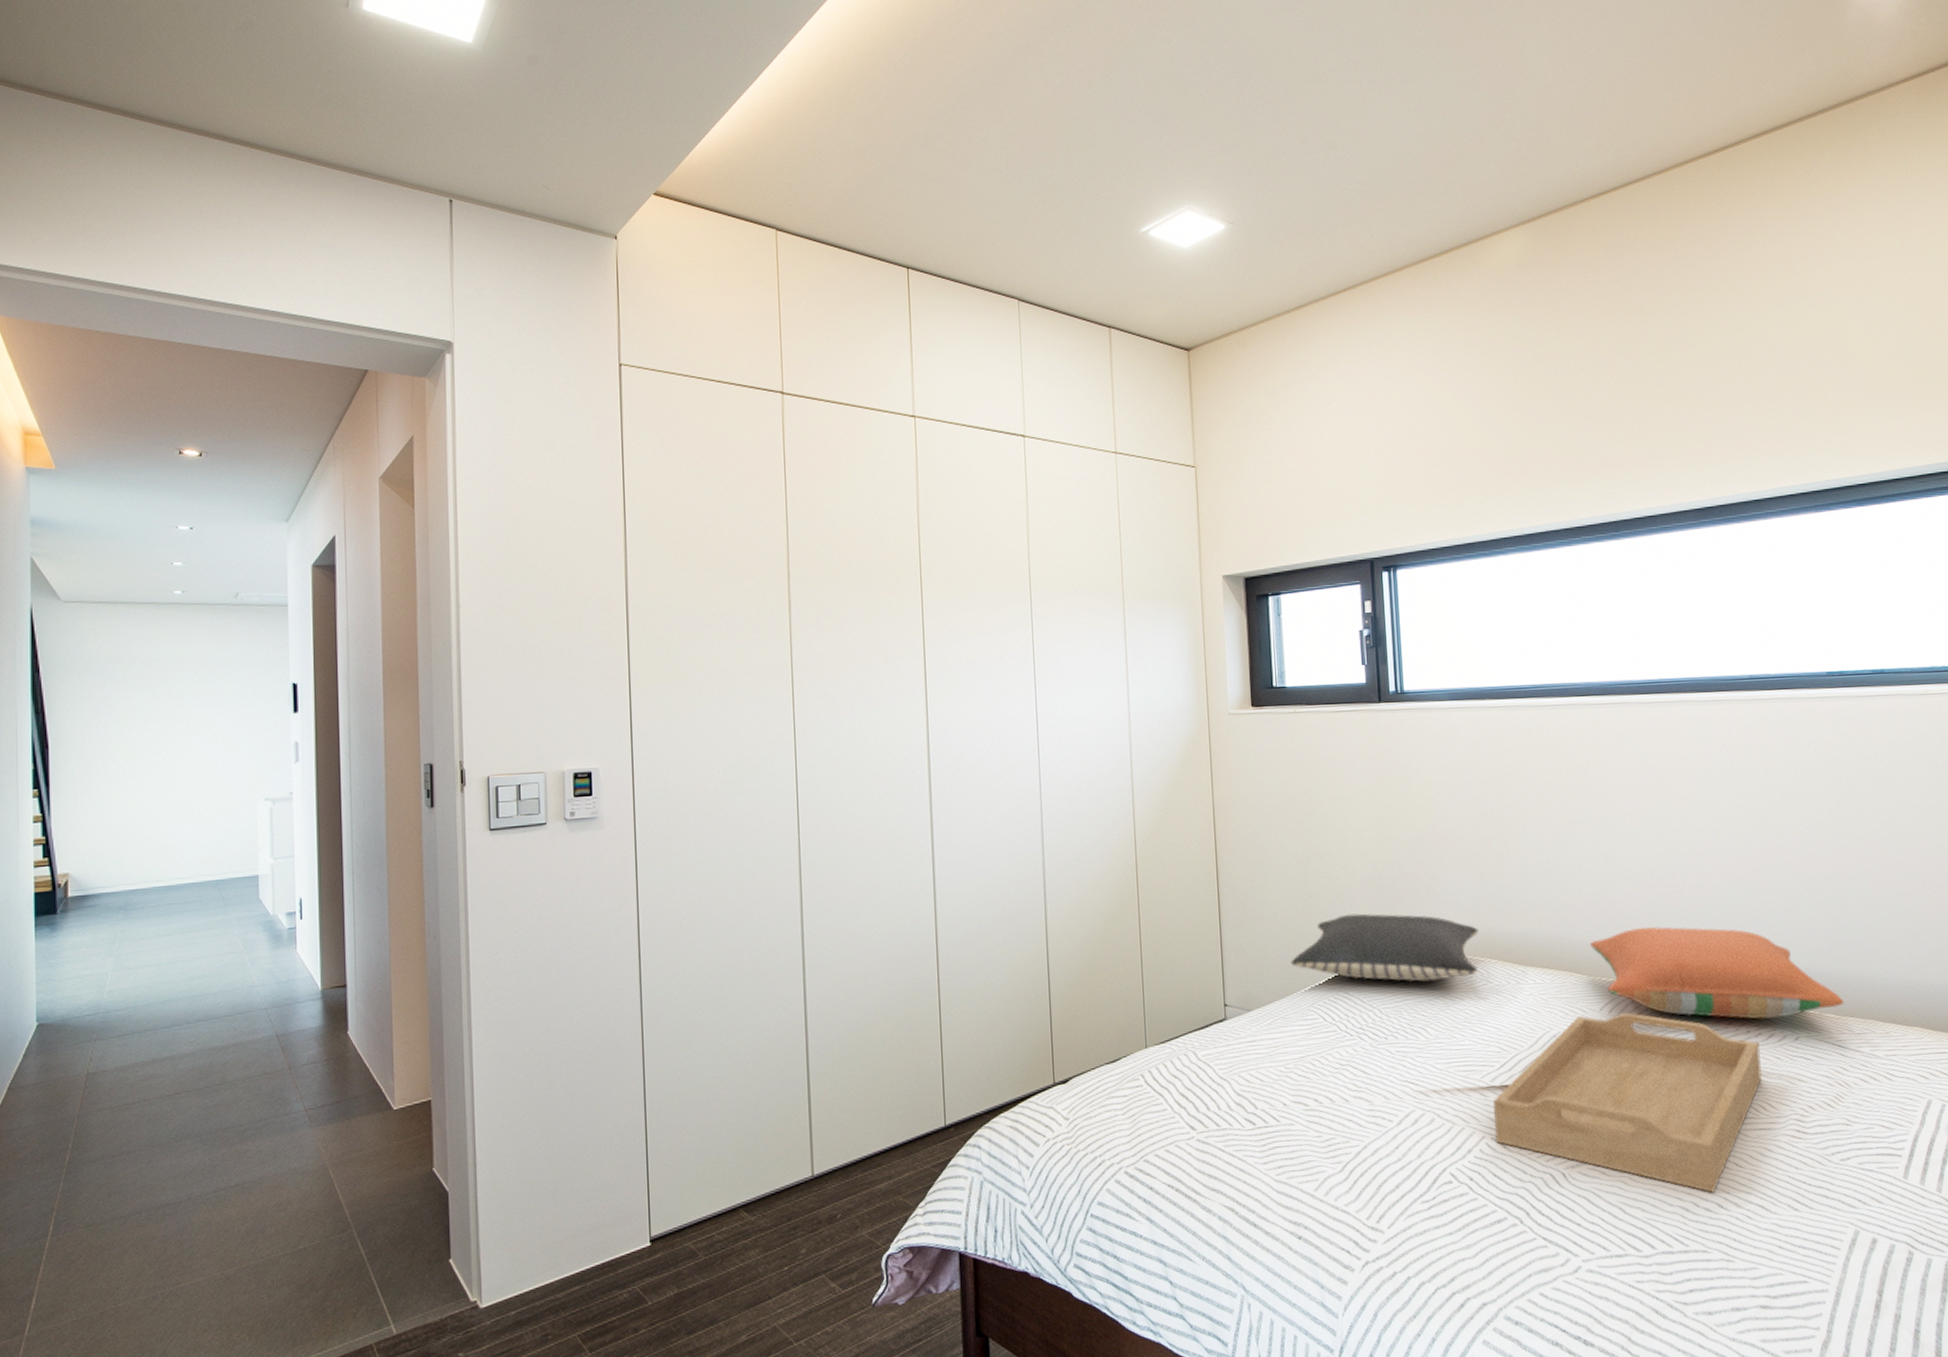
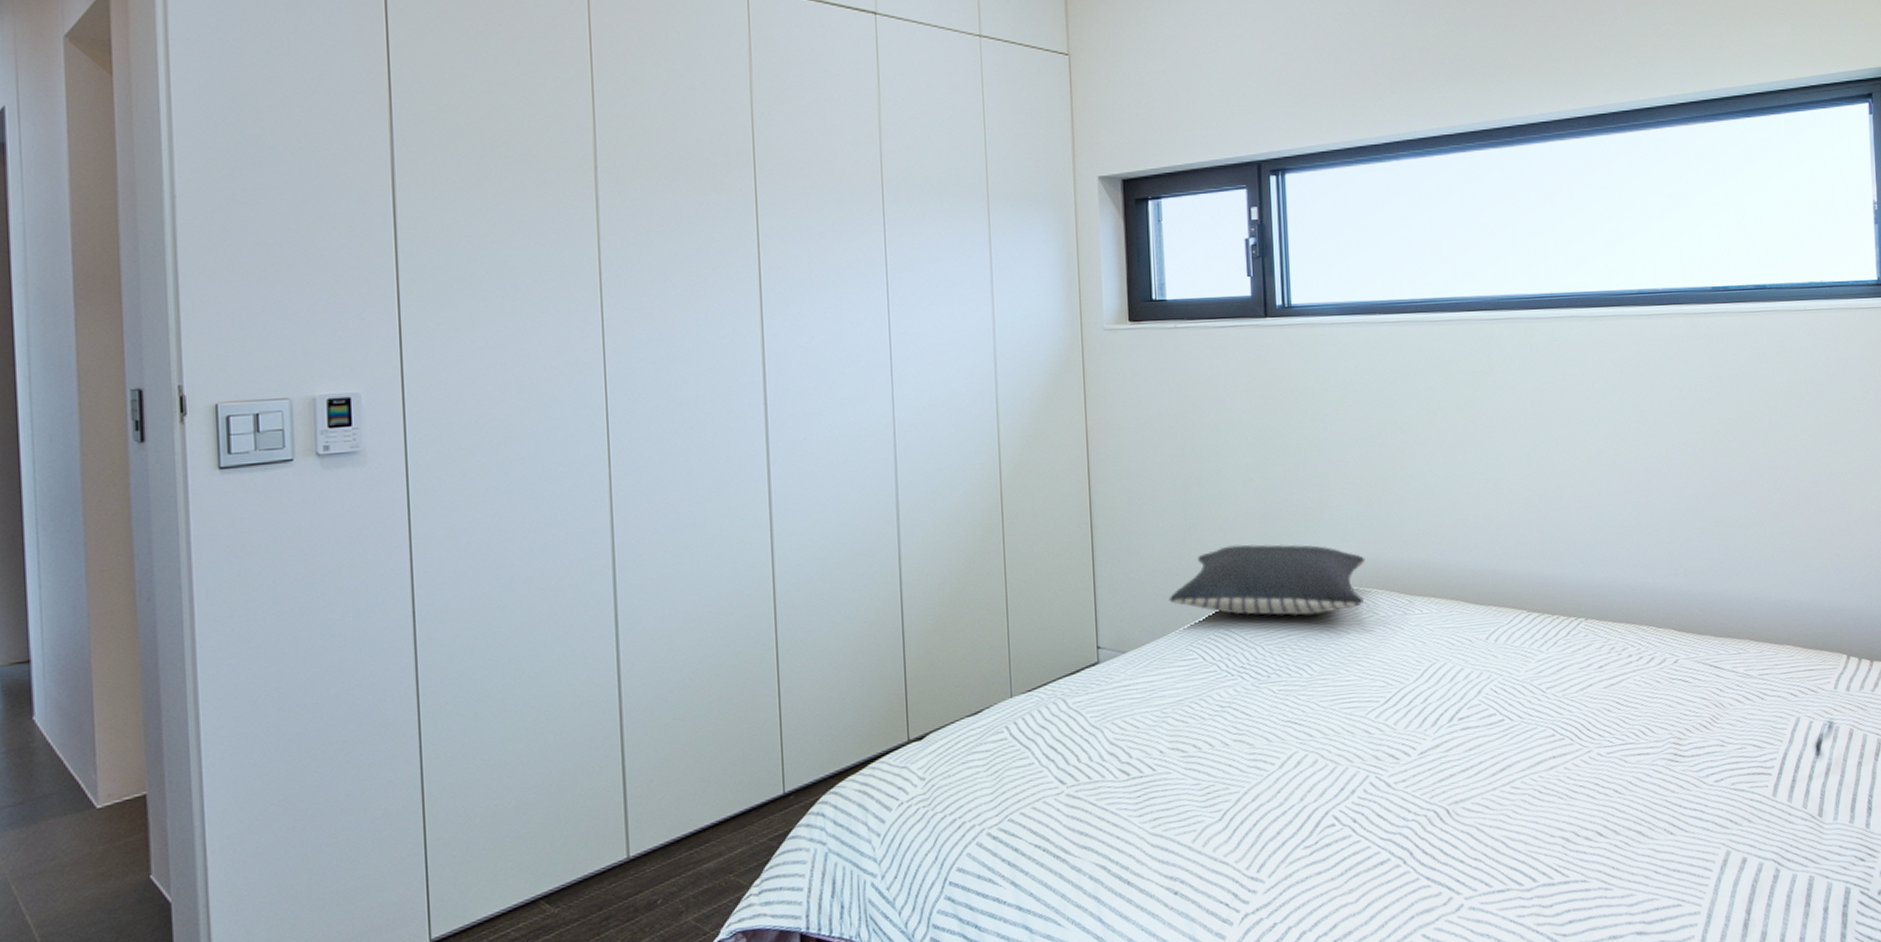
serving tray: present [1494,1012,1762,1193] -> none [1378,640,1642,821]
pillow: present [1590,927,1845,1019] -> none [1478,551,1722,643]

